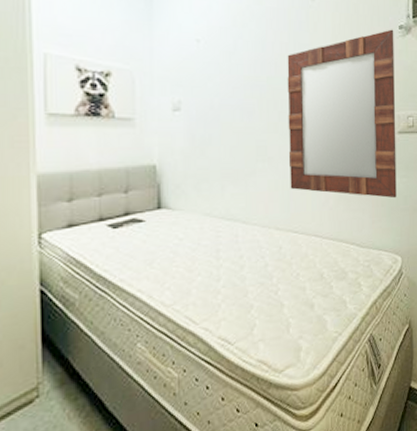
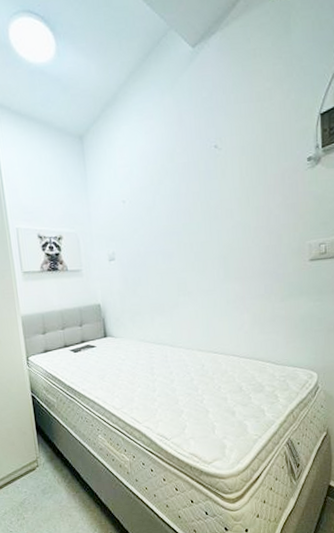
home mirror: present [287,29,397,199] -> none [199,162,310,321]

